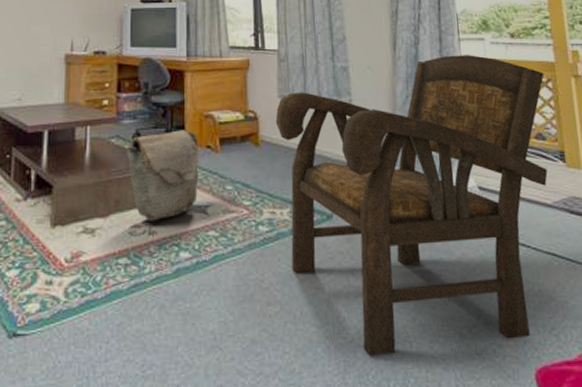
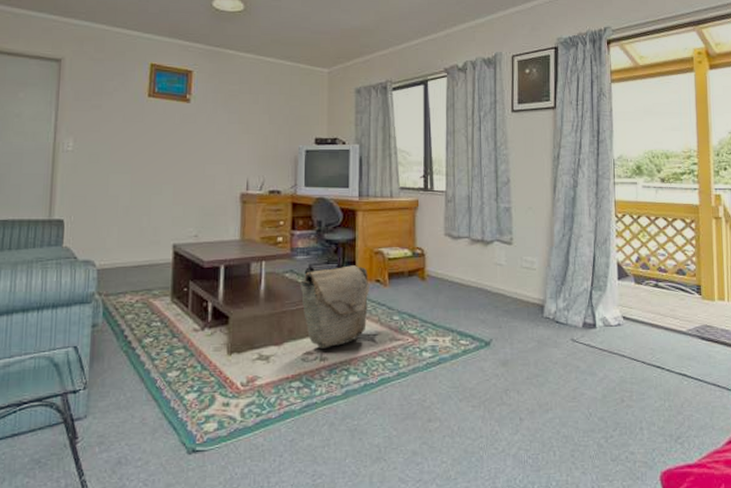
armchair: present [275,55,548,356] -> none [441,197,689,464]

